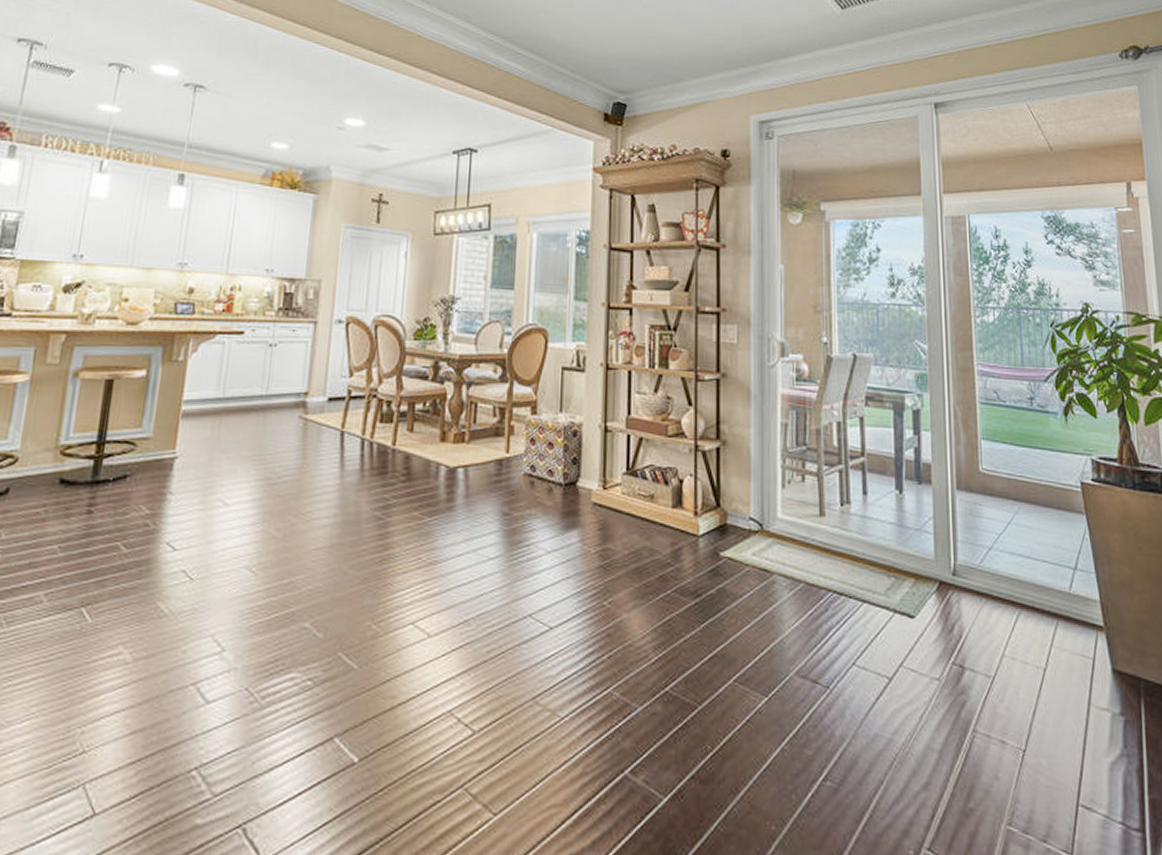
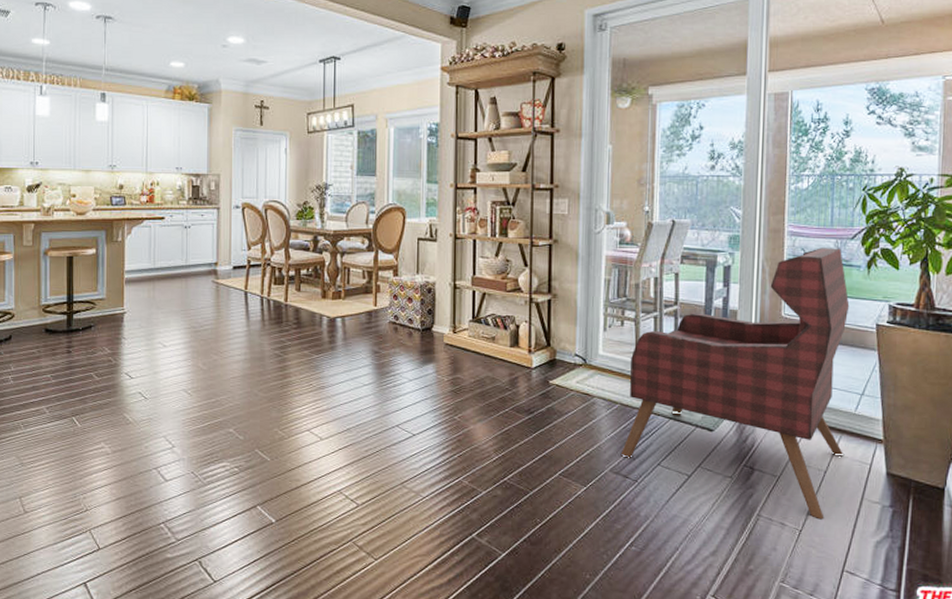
armchair: none [807,390,1062,735] -> present [620,248,850,520]

